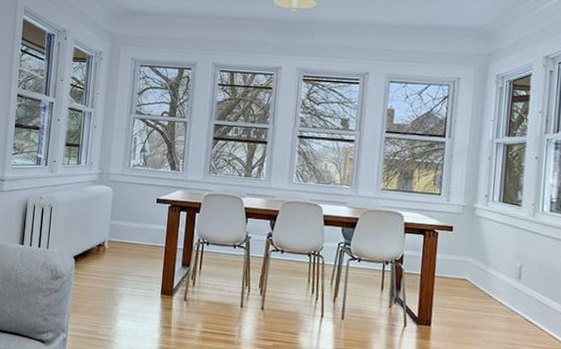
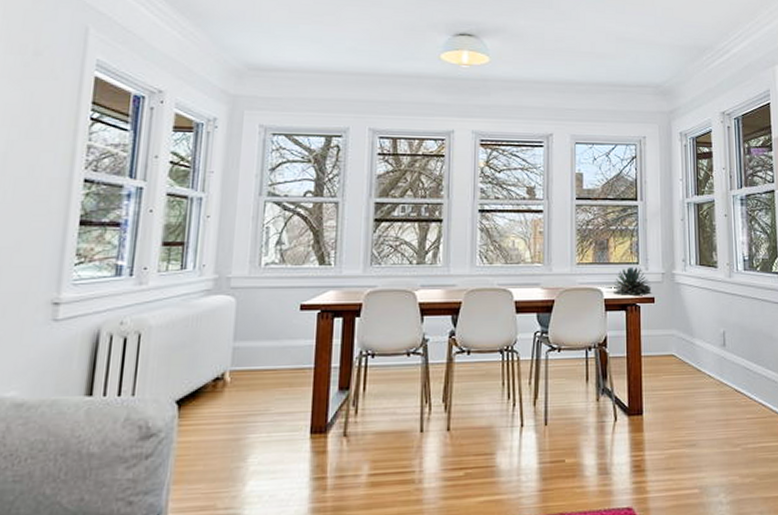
succulent plant: none [414,196,452,225] -> present [614,266,653,297]

